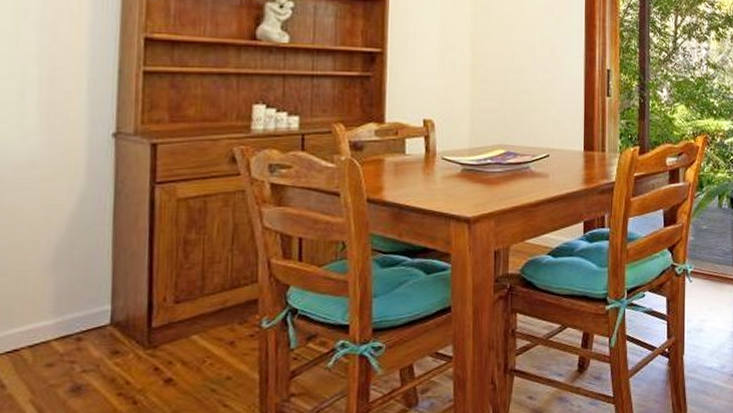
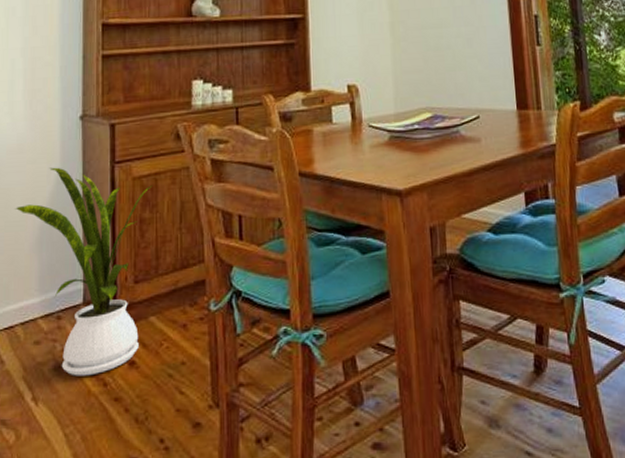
house plant: none [24,185,201,397] -> present [15,167,153,376]

